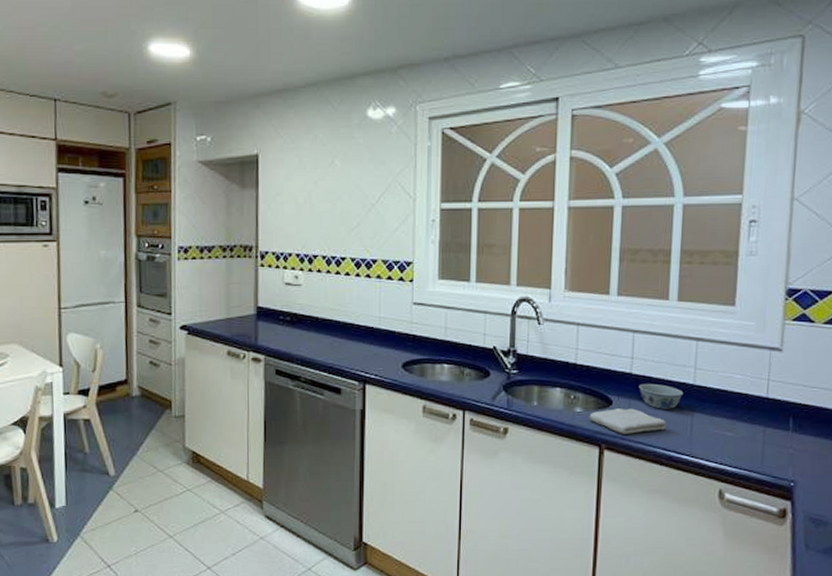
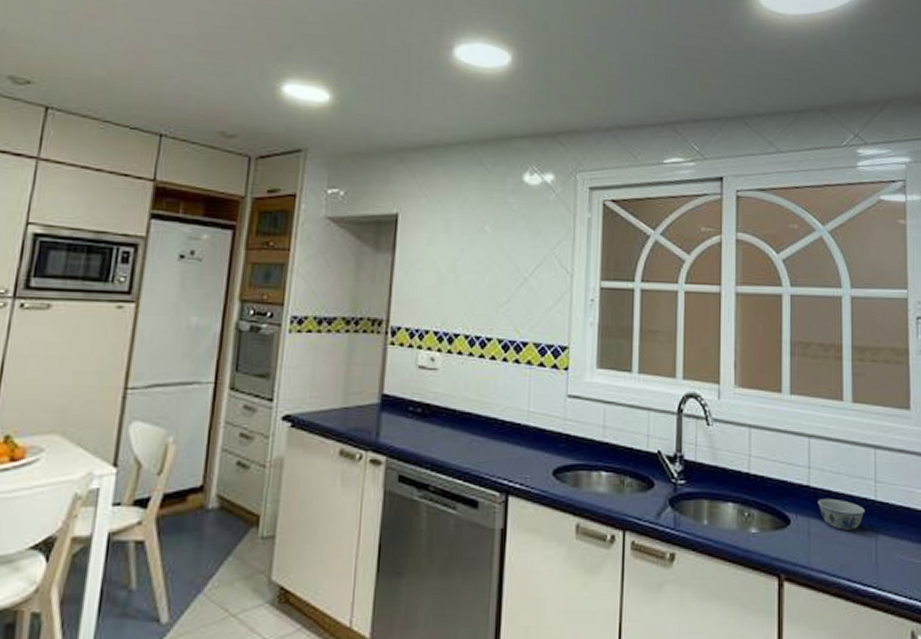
washcloth: present [589,408,667,434] -> none [765,529,850,561]

